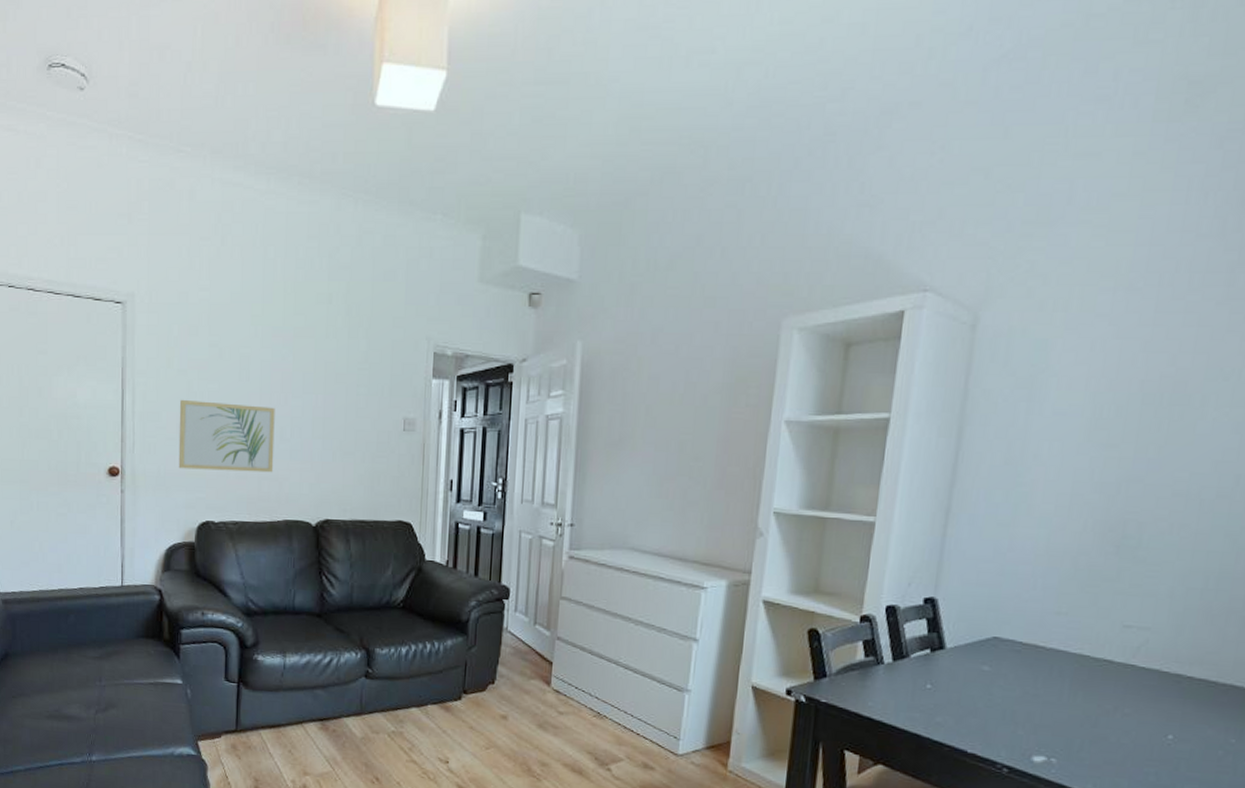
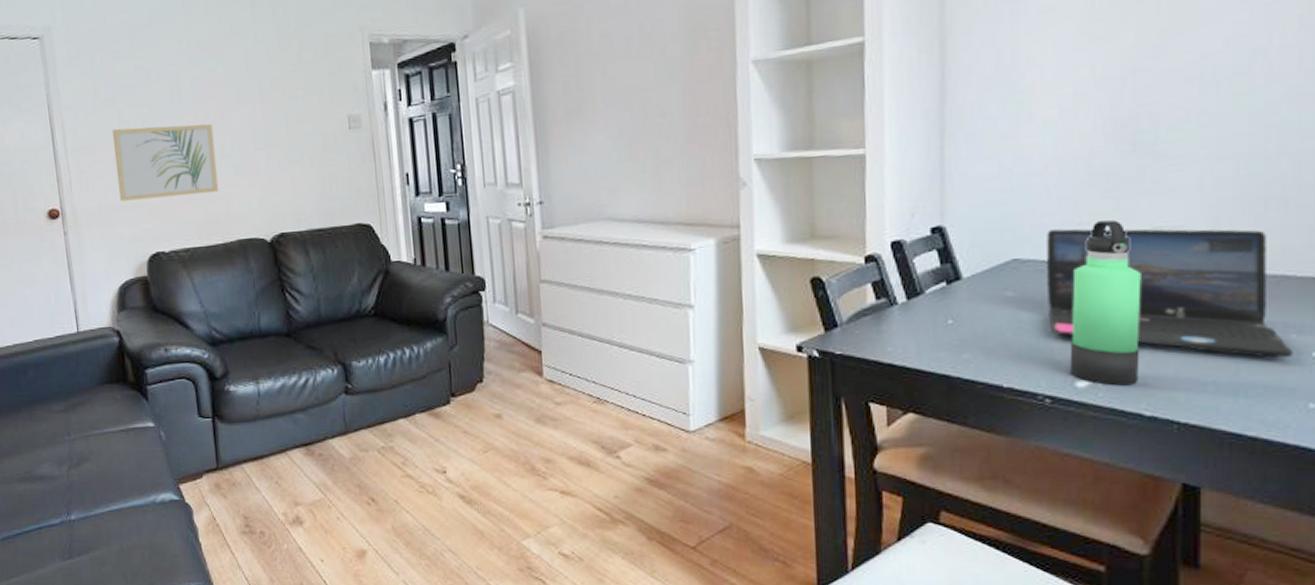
laptop: none [1017,615,1229,759] -> present [1047,228,1292,358]
thermos bottle: none [1029,613,1107,766] -> present [1069,220,1141,386]

